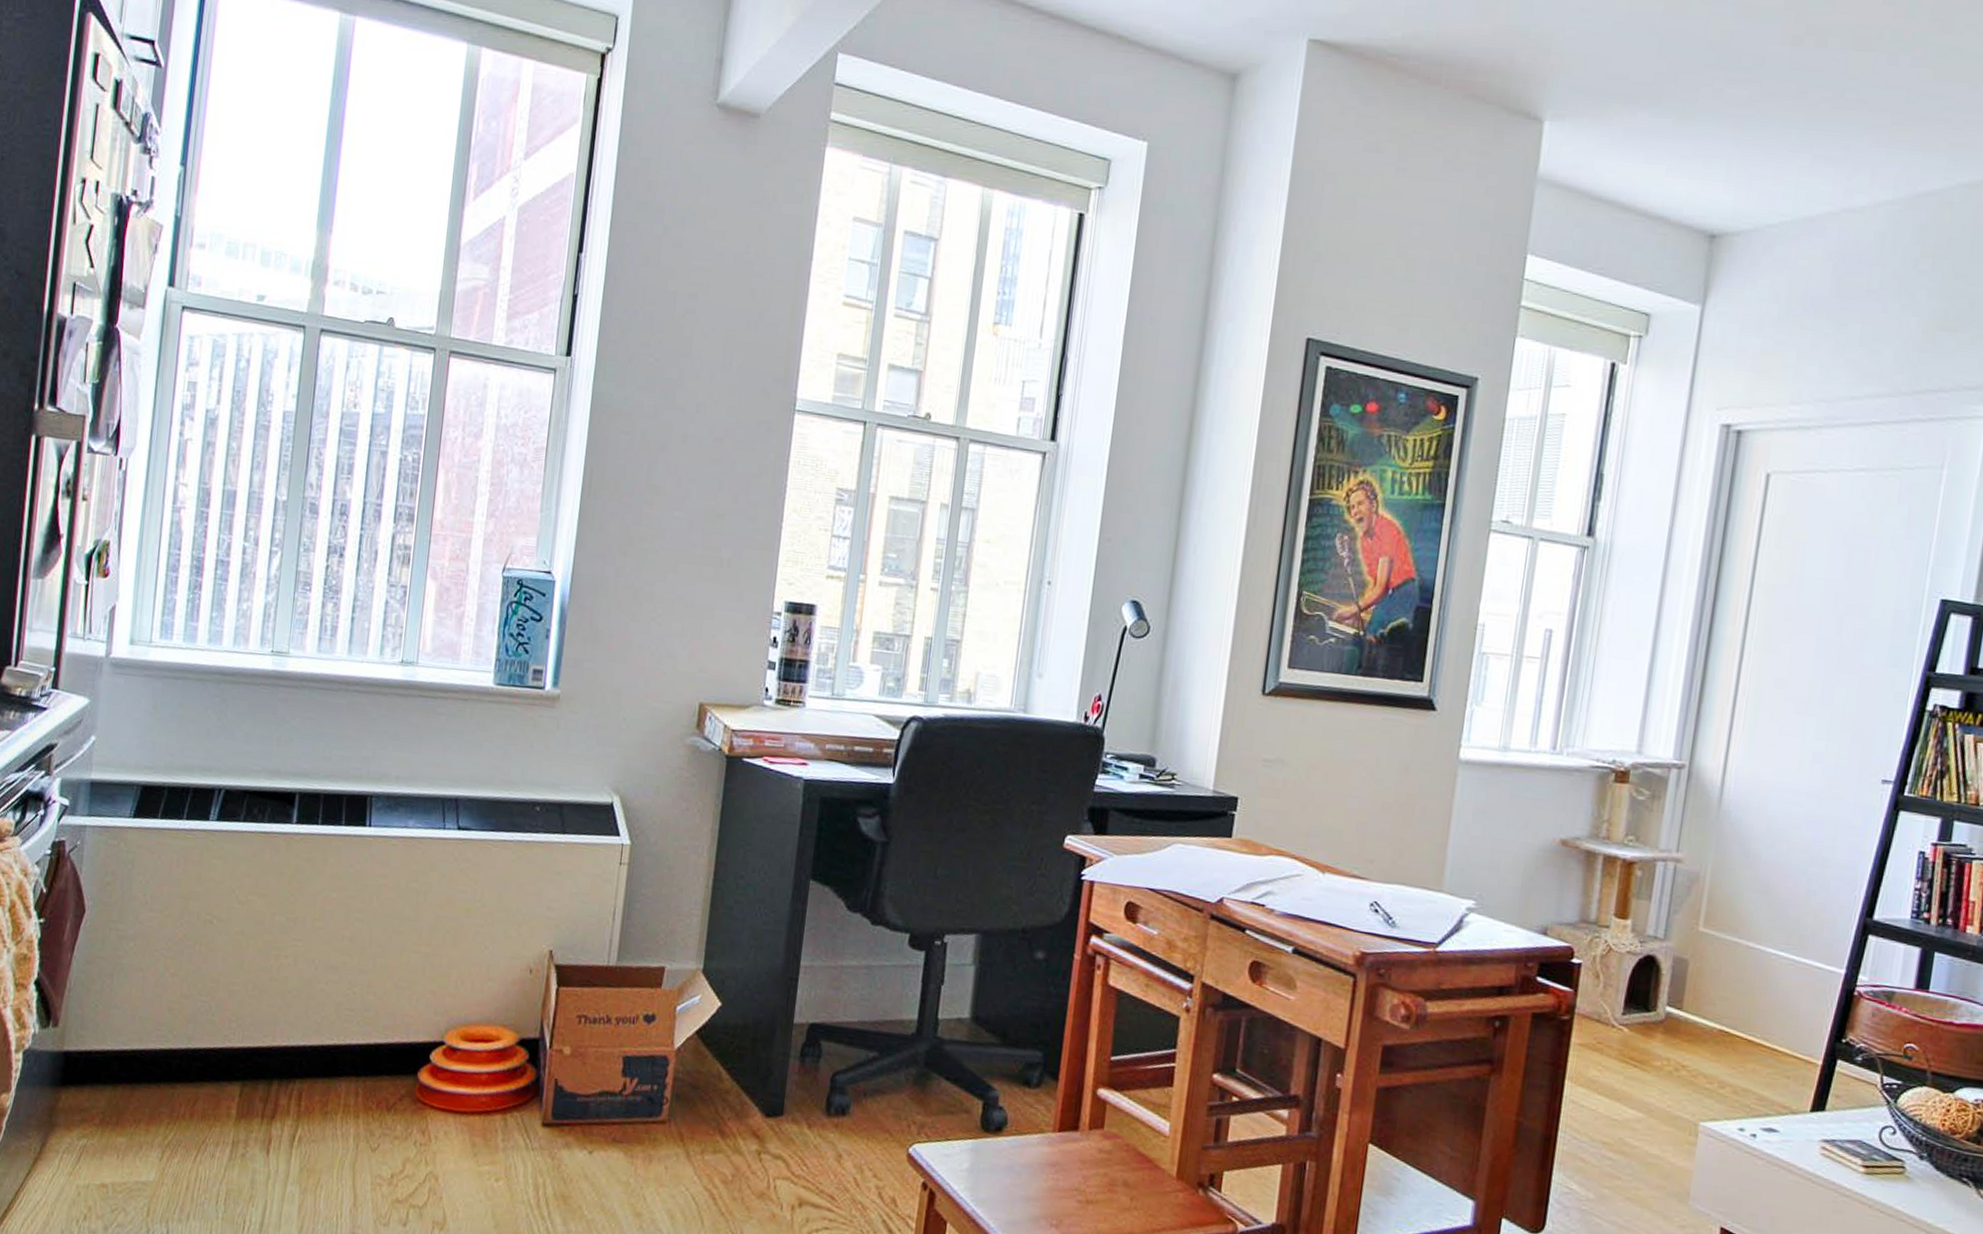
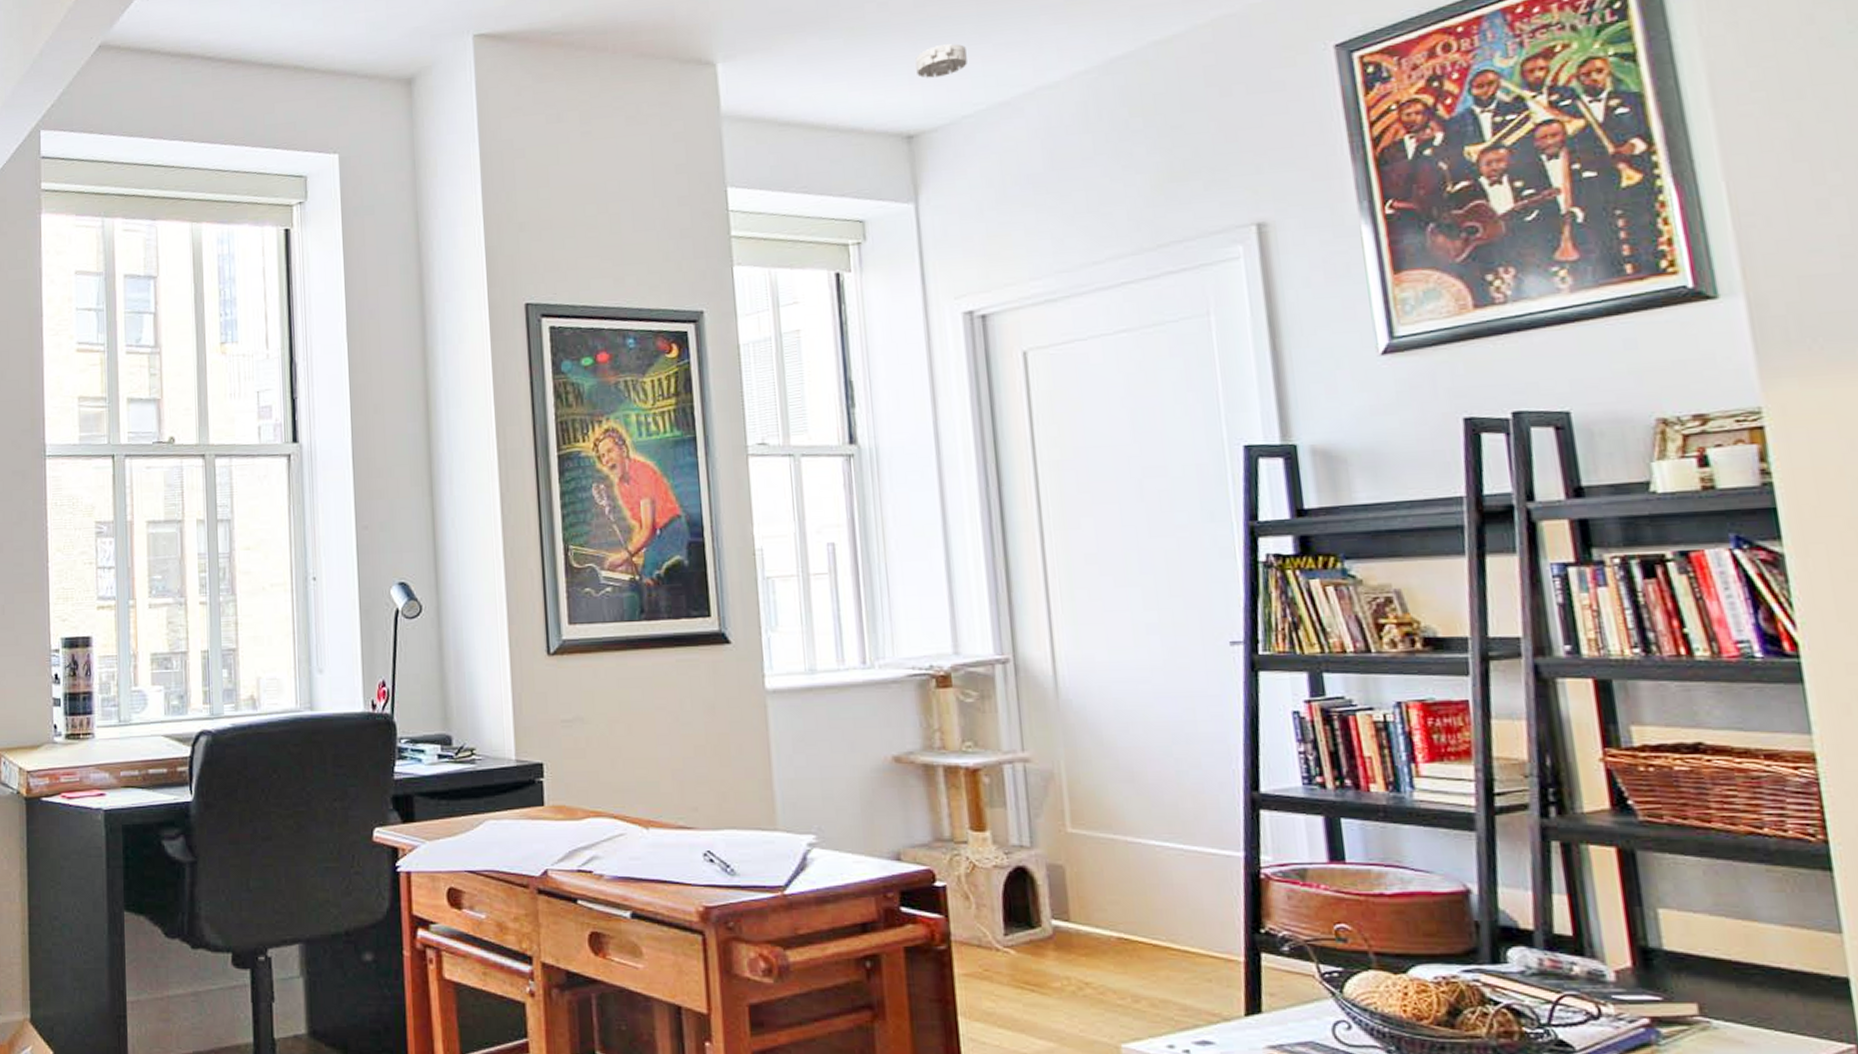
smoke detector: none [1734,145,1787,180] -> present [915,43,967,78]

